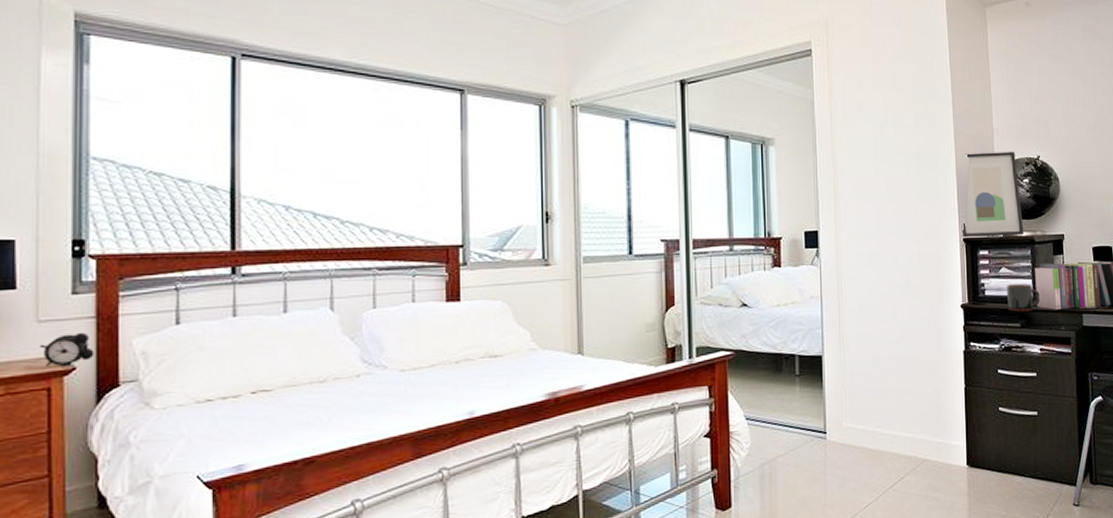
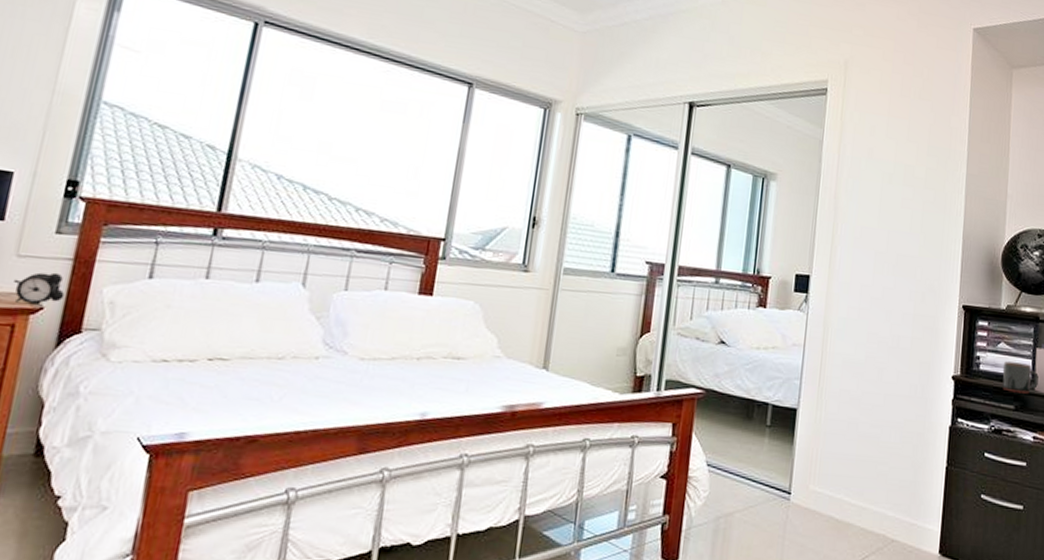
picture frame: present [961,151,1024,237] -> none [961,216,1029,311]

